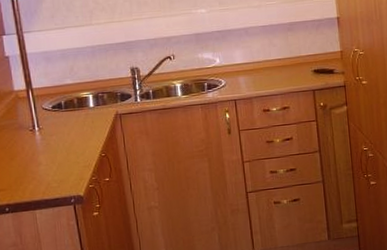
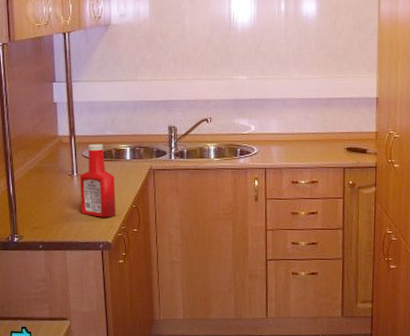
ketchup bottle: none [41,94,85,171] -> present [79,143,116,218]

